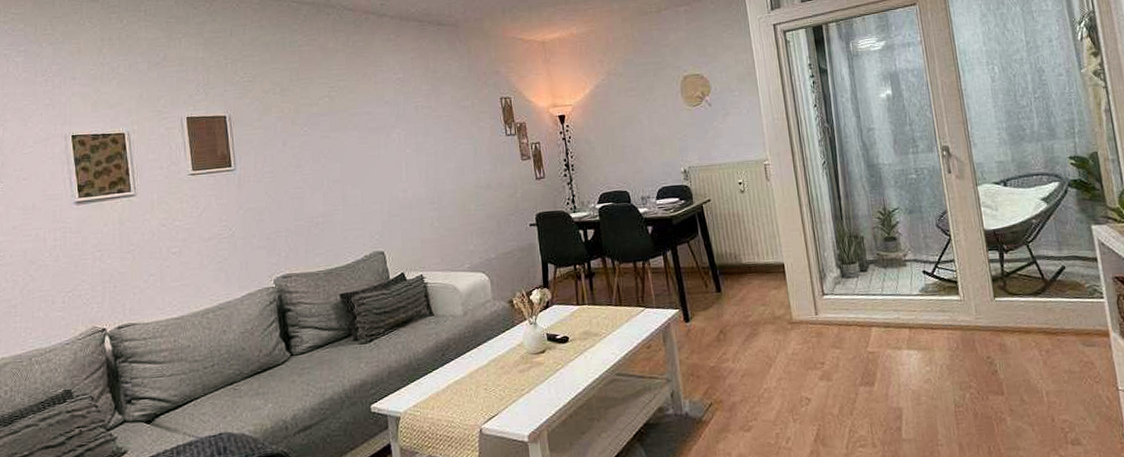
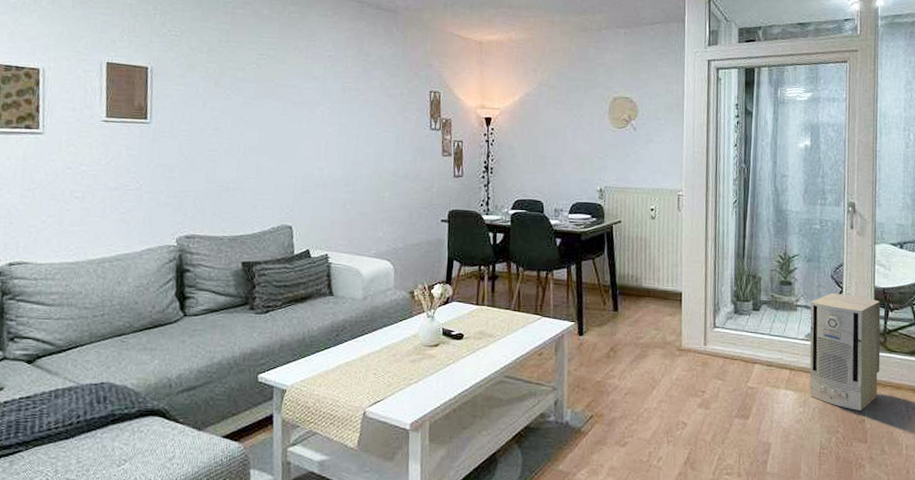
air purifier: none [919,241,1006,362] -> present [809,293,881,411]

